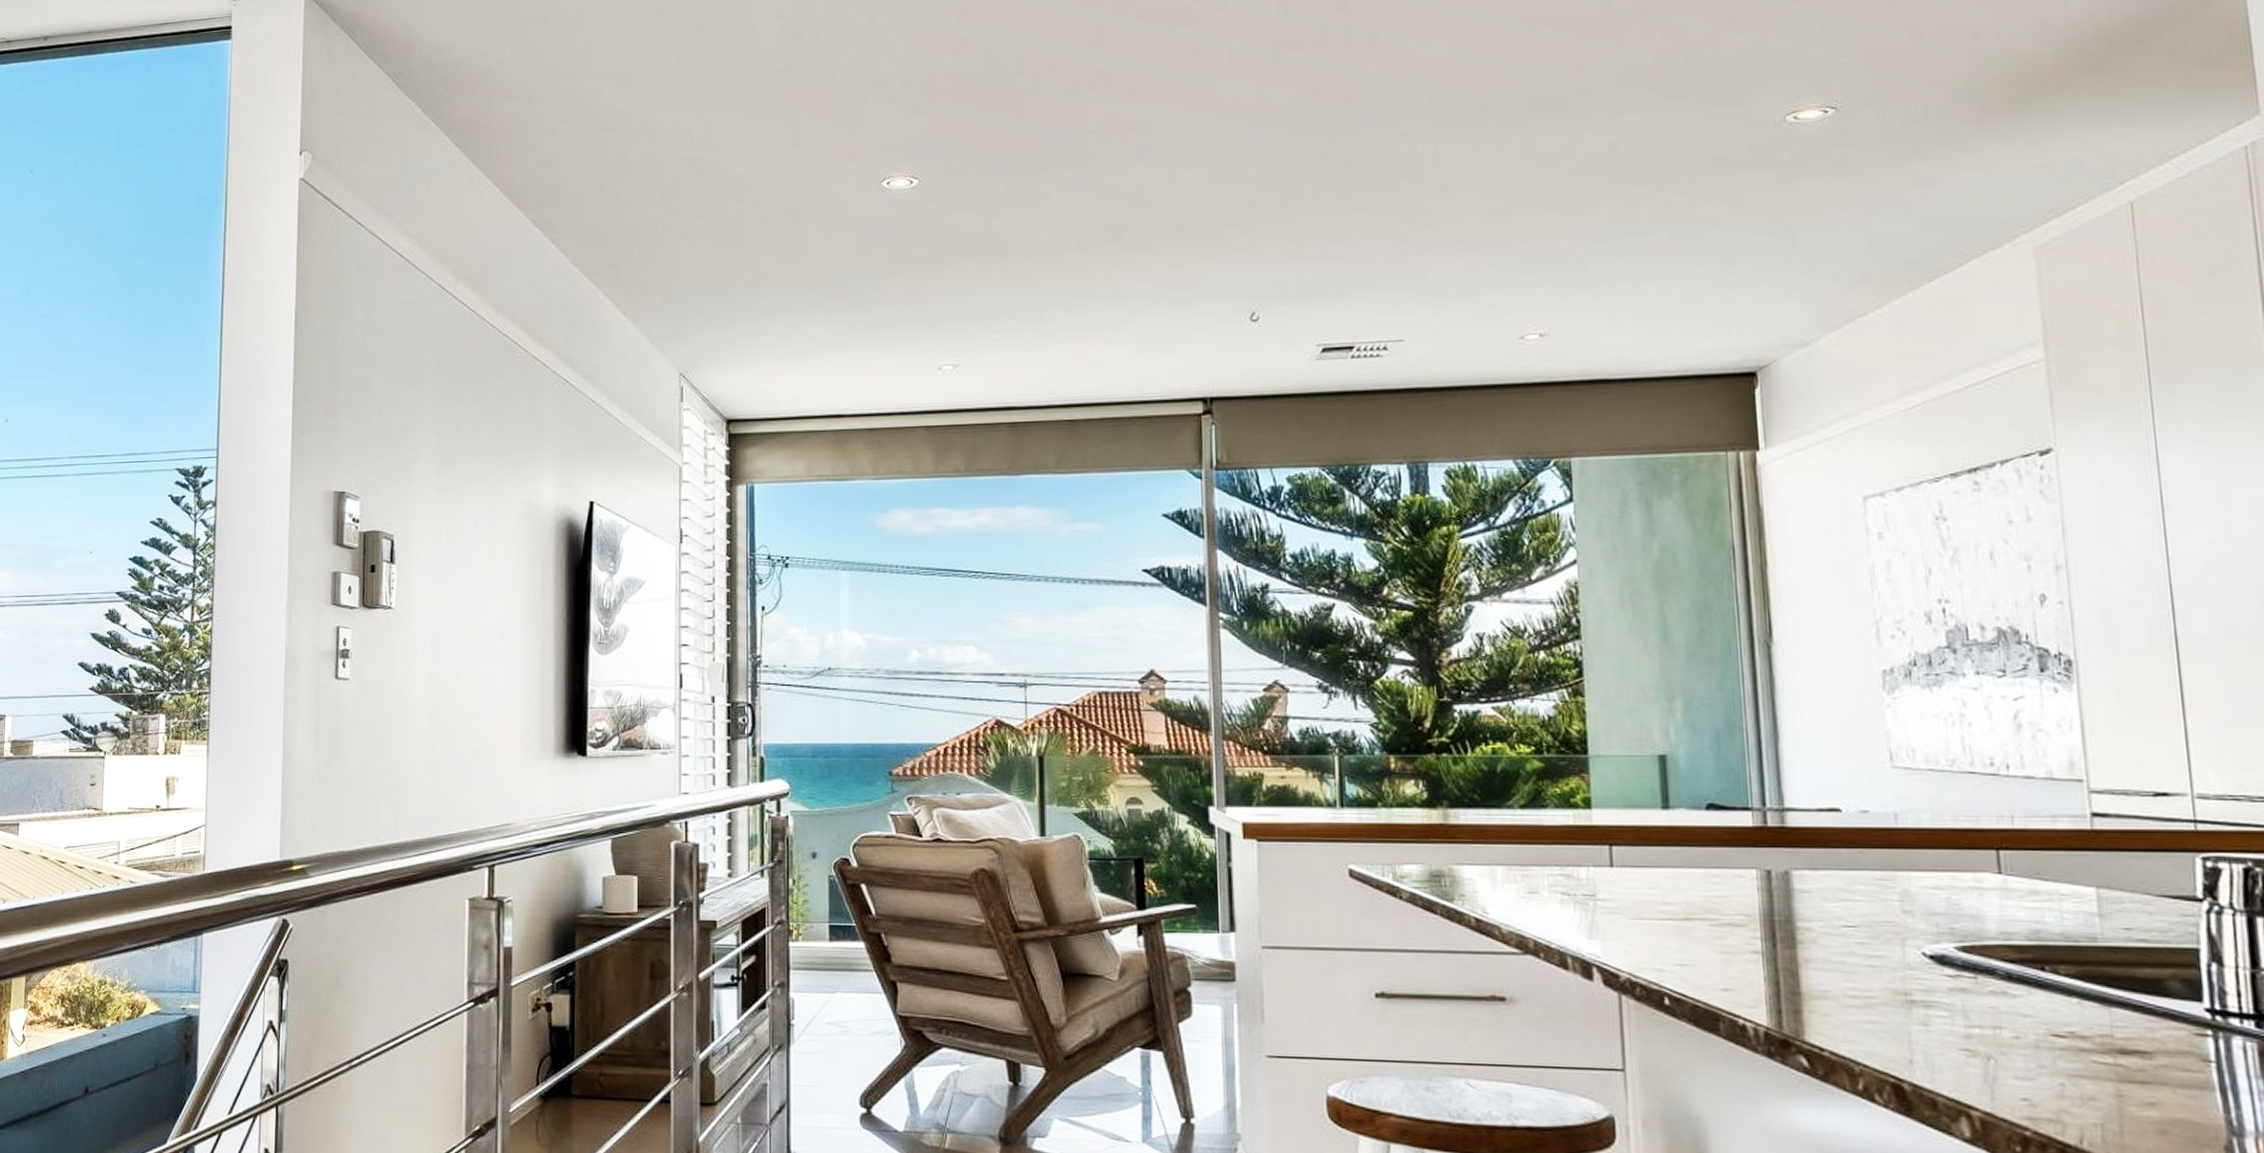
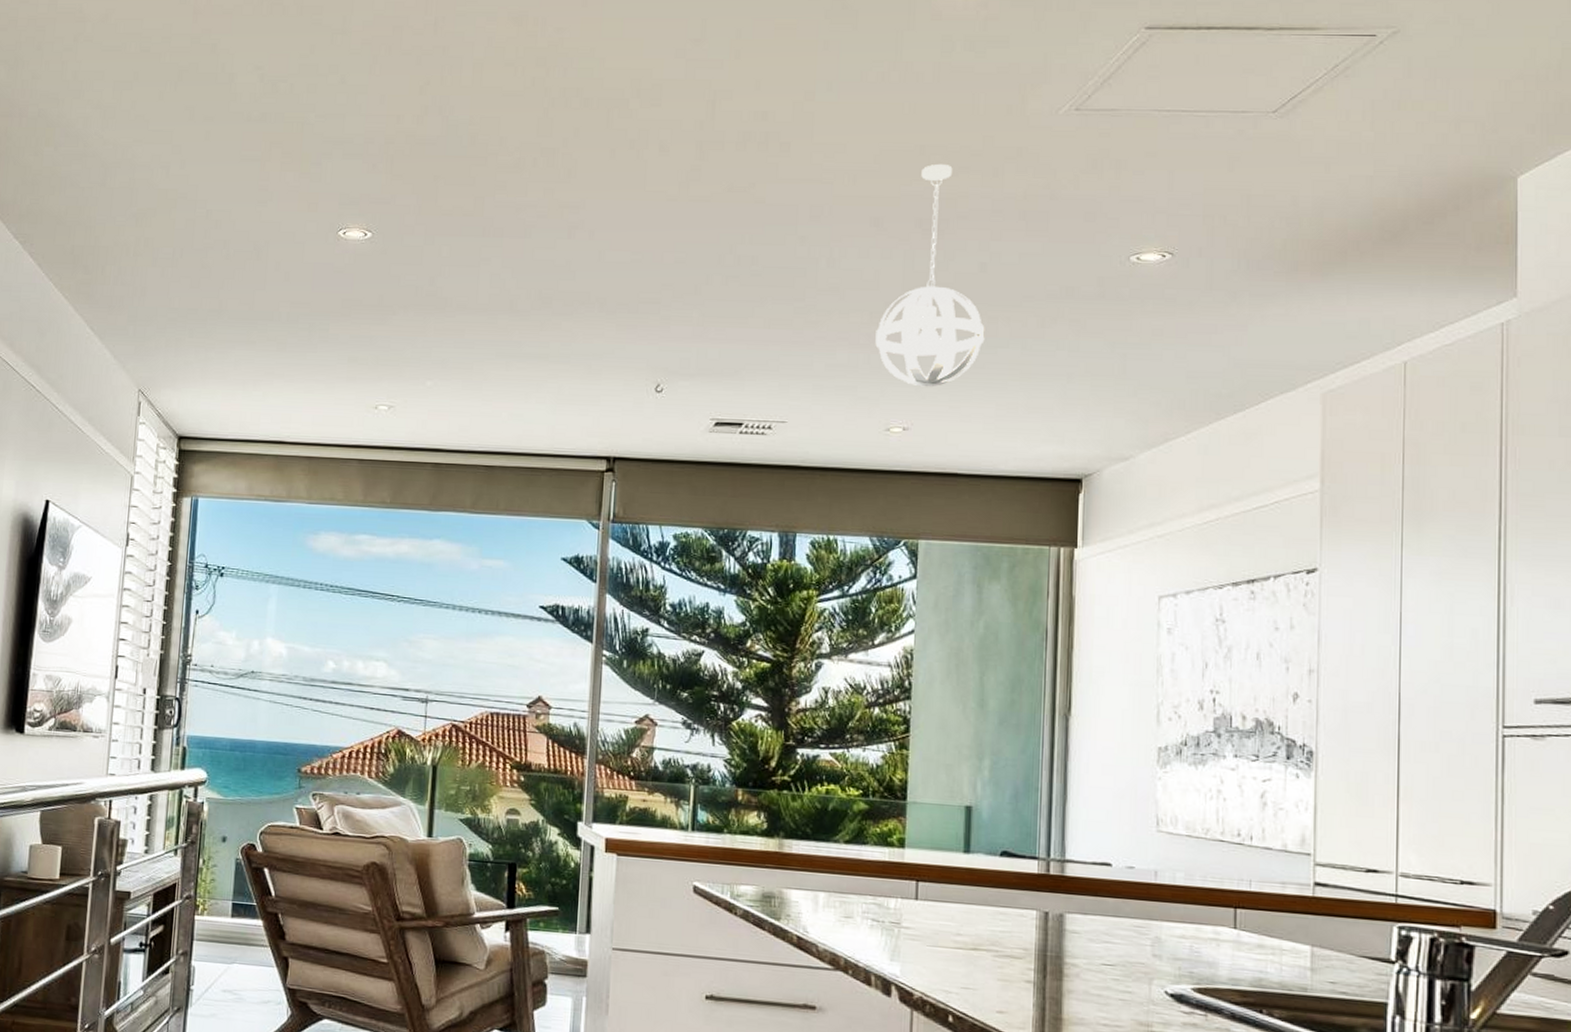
pendant light: none [1497,36,1625,287] -> present [875,163,985,387]

